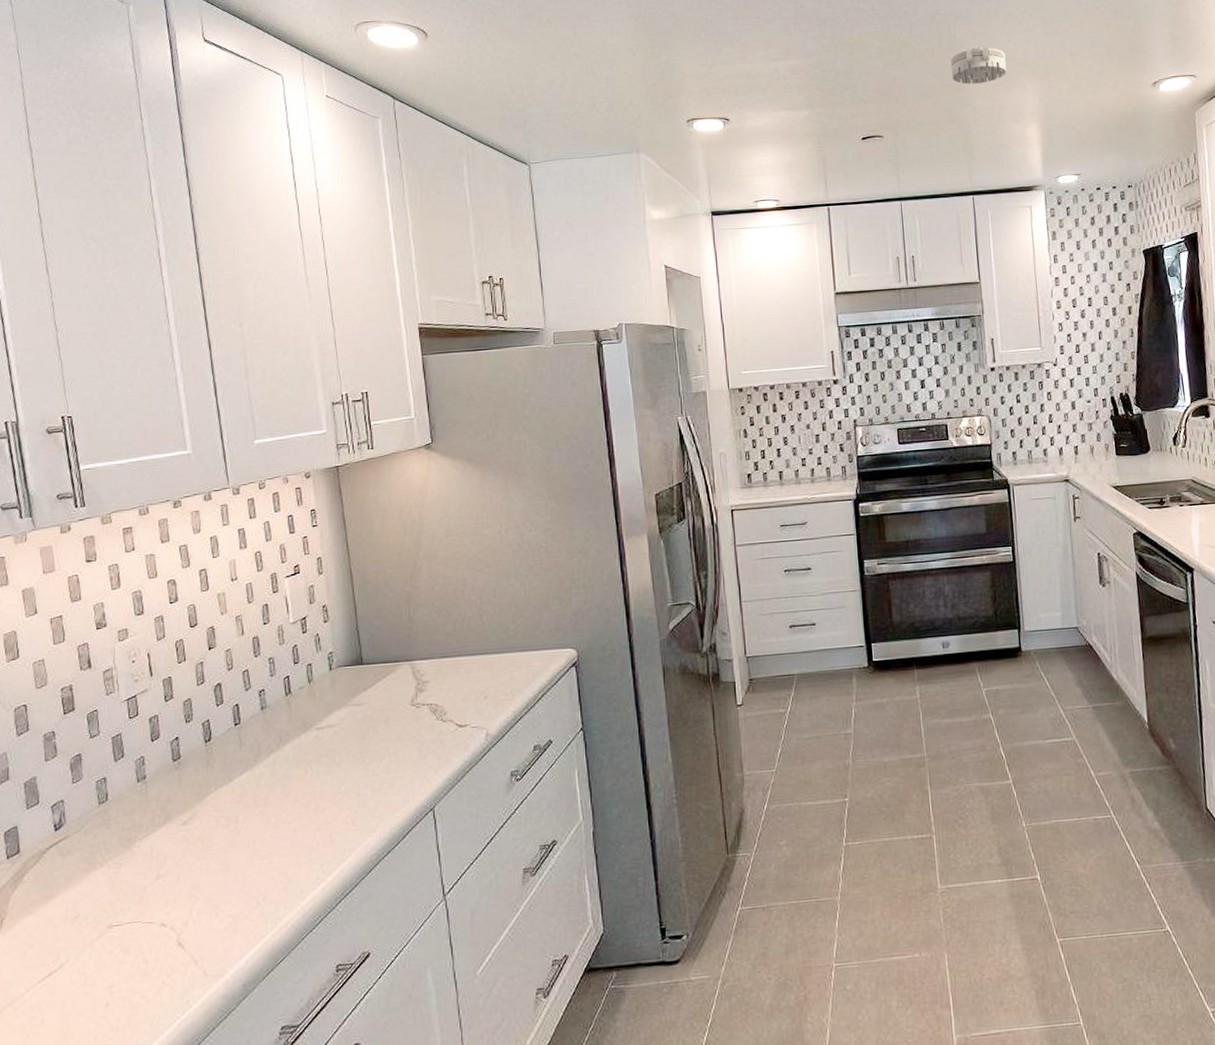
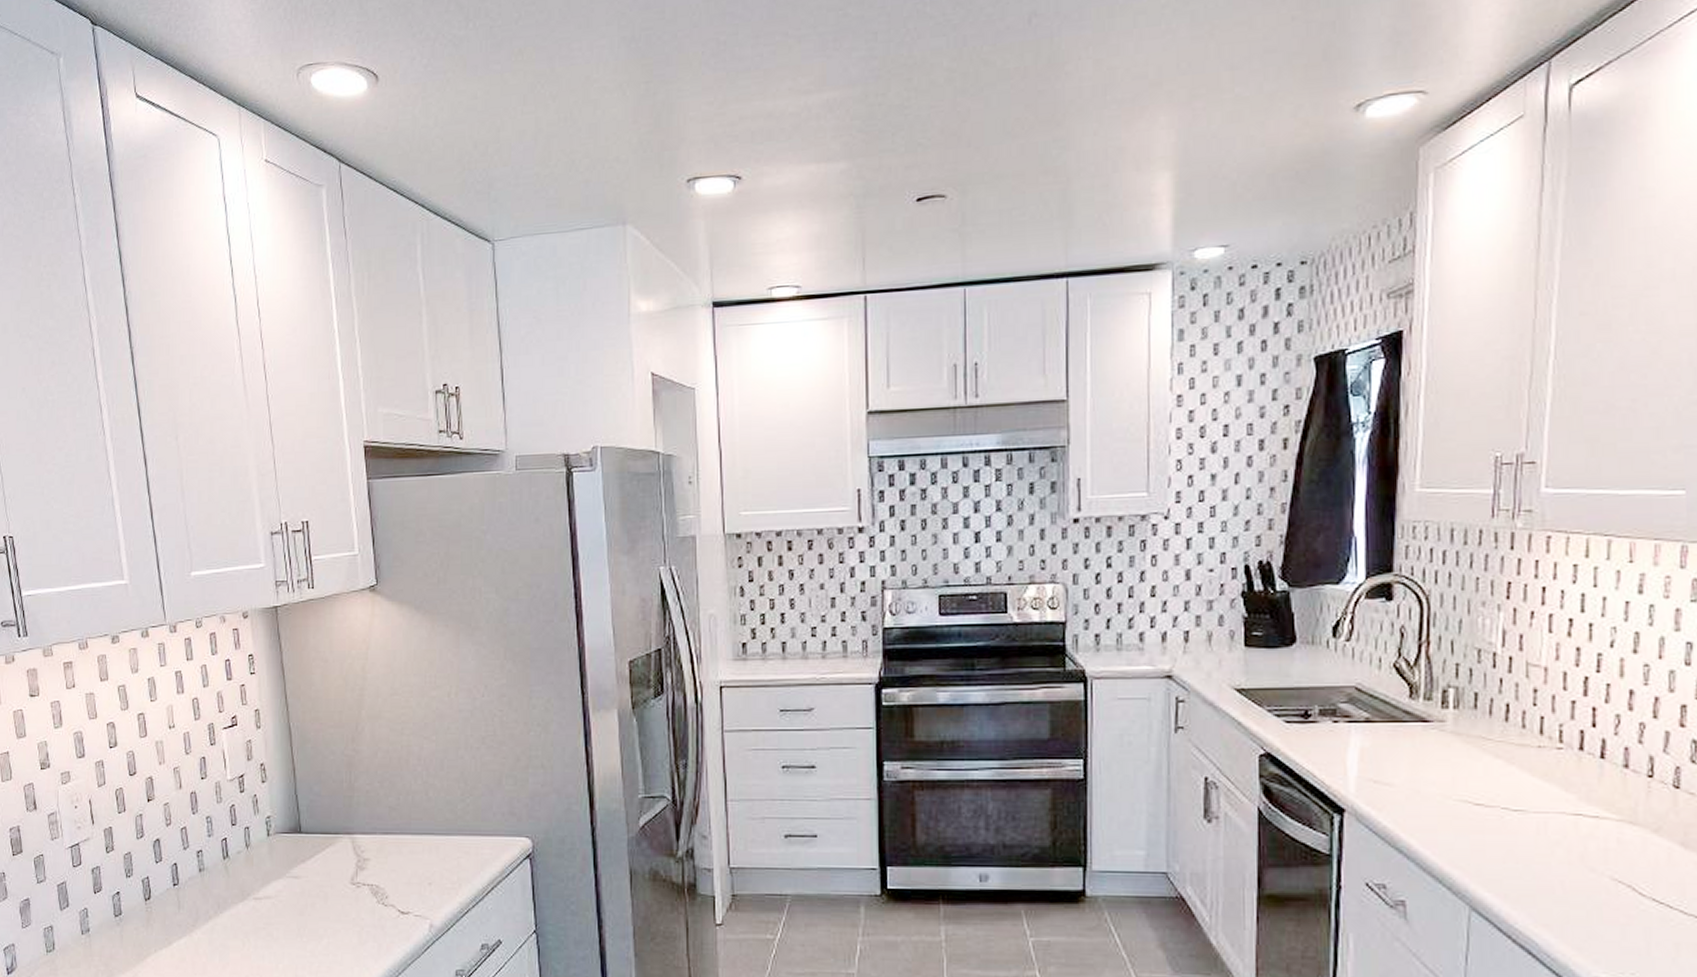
smoke detector: present [950,47,1007,84] -> none [1050,61,1131,118]

